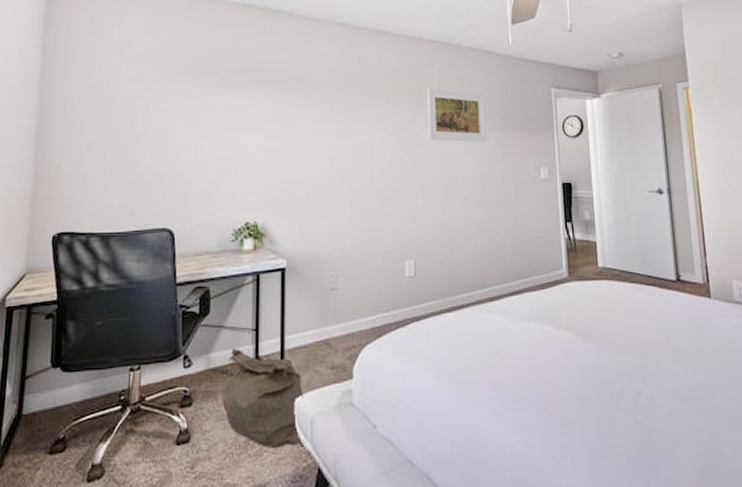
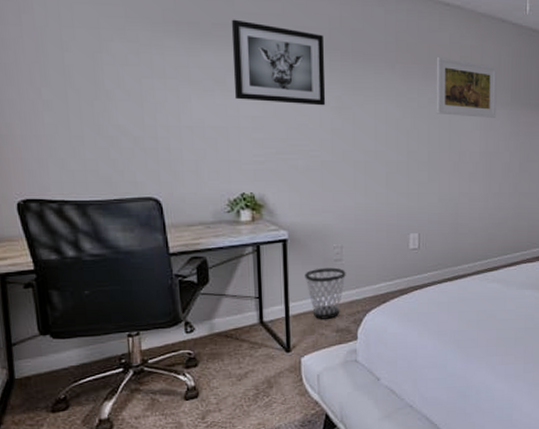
bag: present [221,348,305,449] -> none [227,314,312,400]
wall art: none [245,67,326,138] -> present [231,19,326,106]
wastebasket: none [301,297,342,354] -> present [305,267,346,319]

